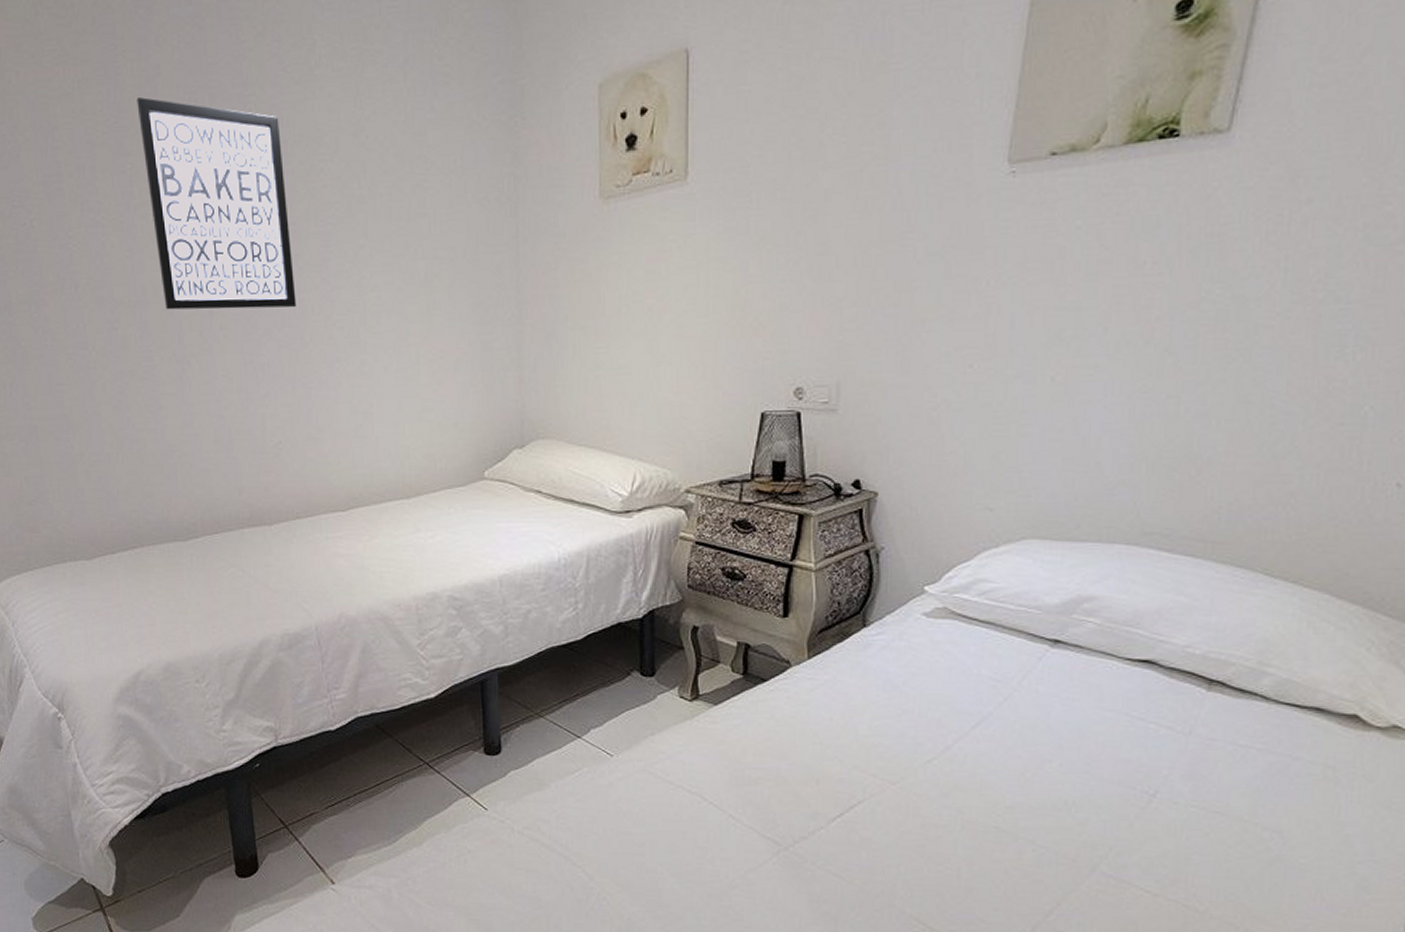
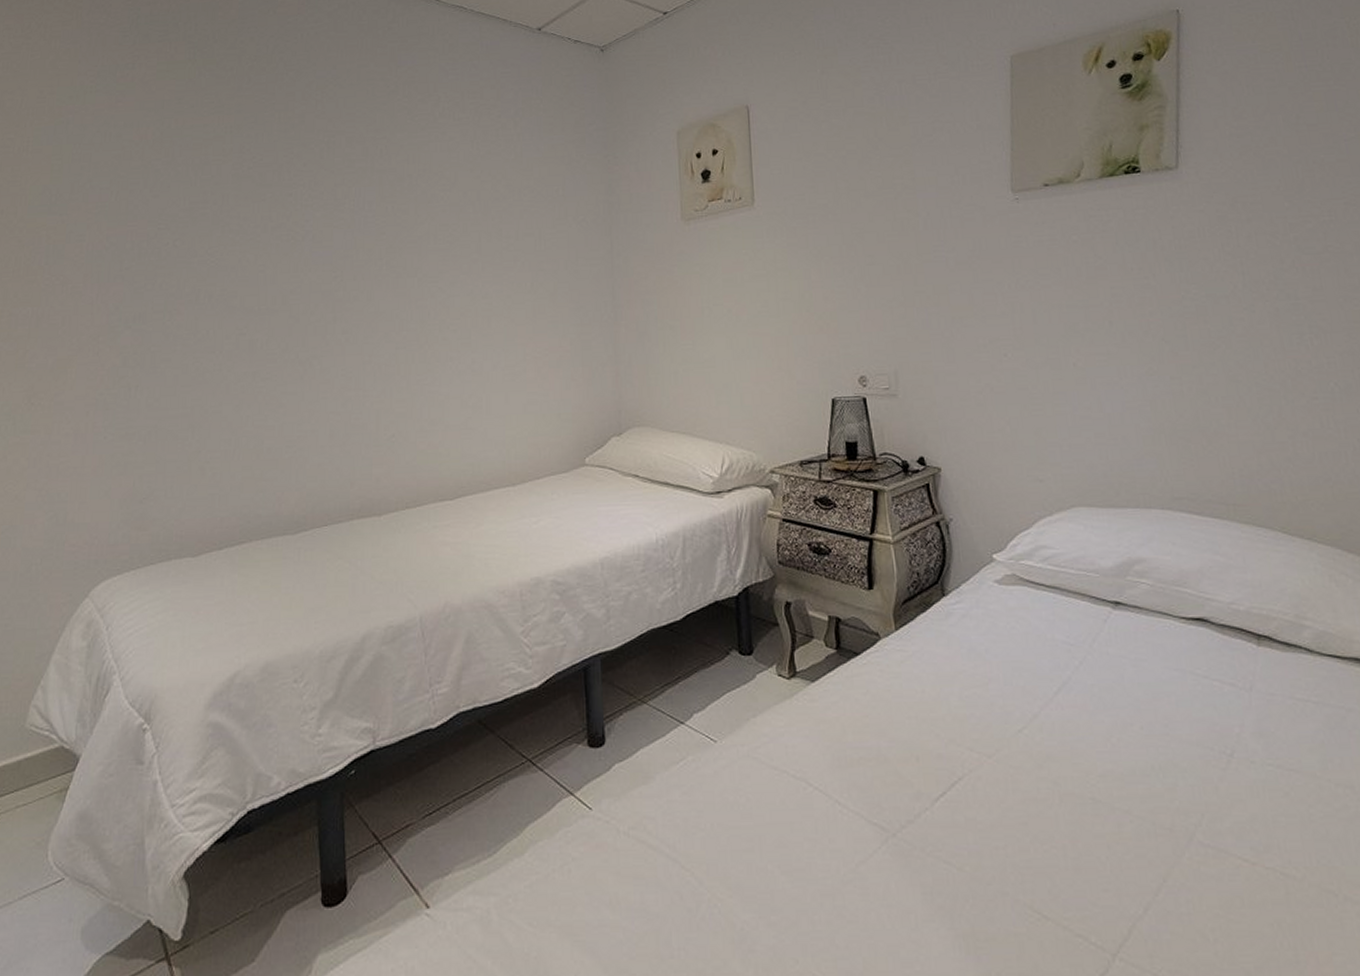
wall art: present [136,96,297,310] -> none [281,139,414,317]

